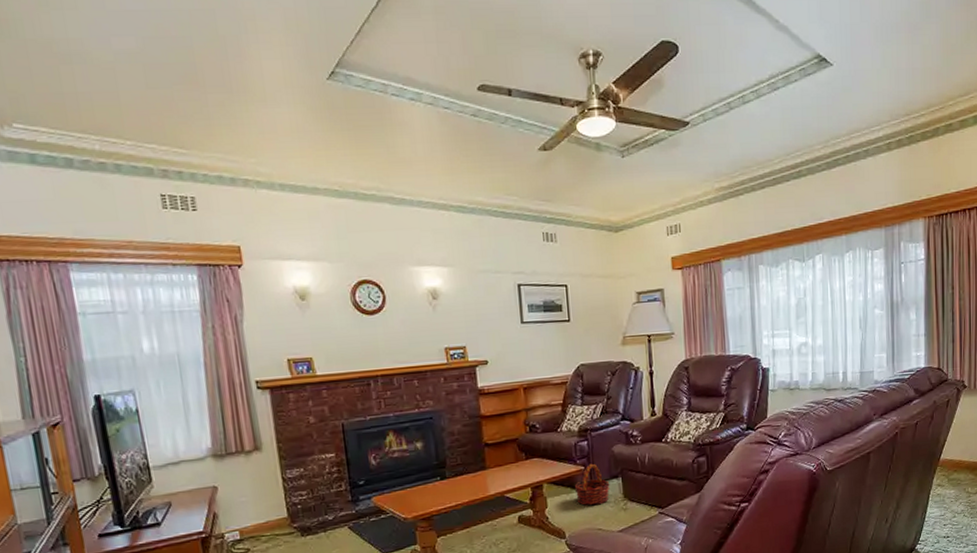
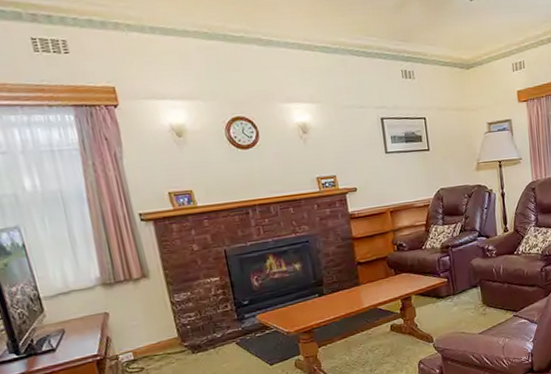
basket: present [574,463,610,506] -> none [439,276,471,313]

